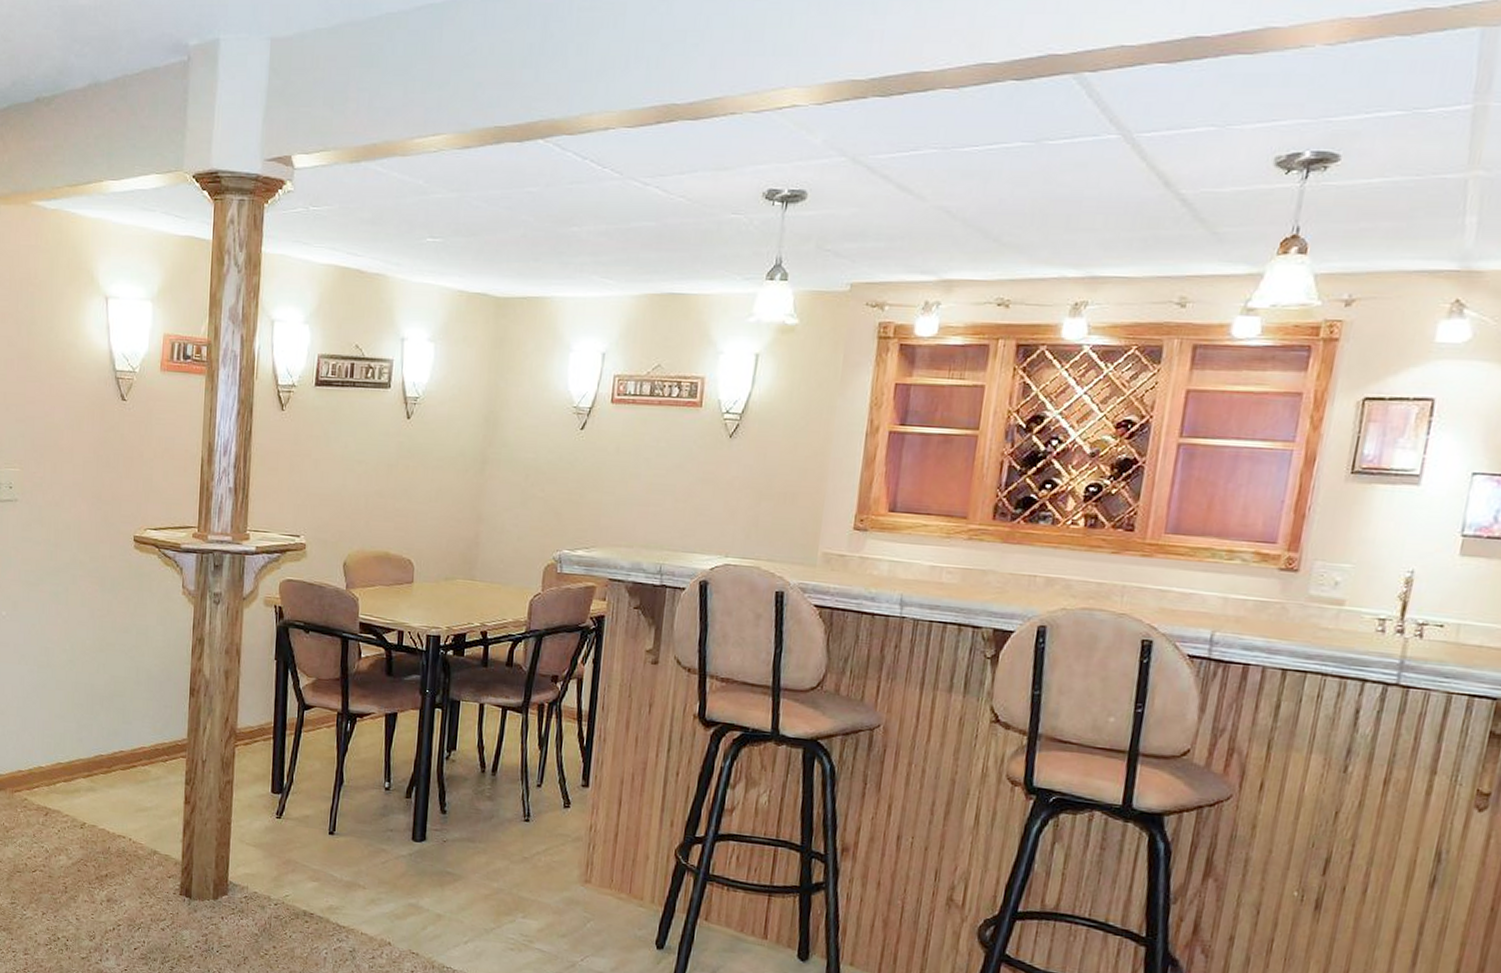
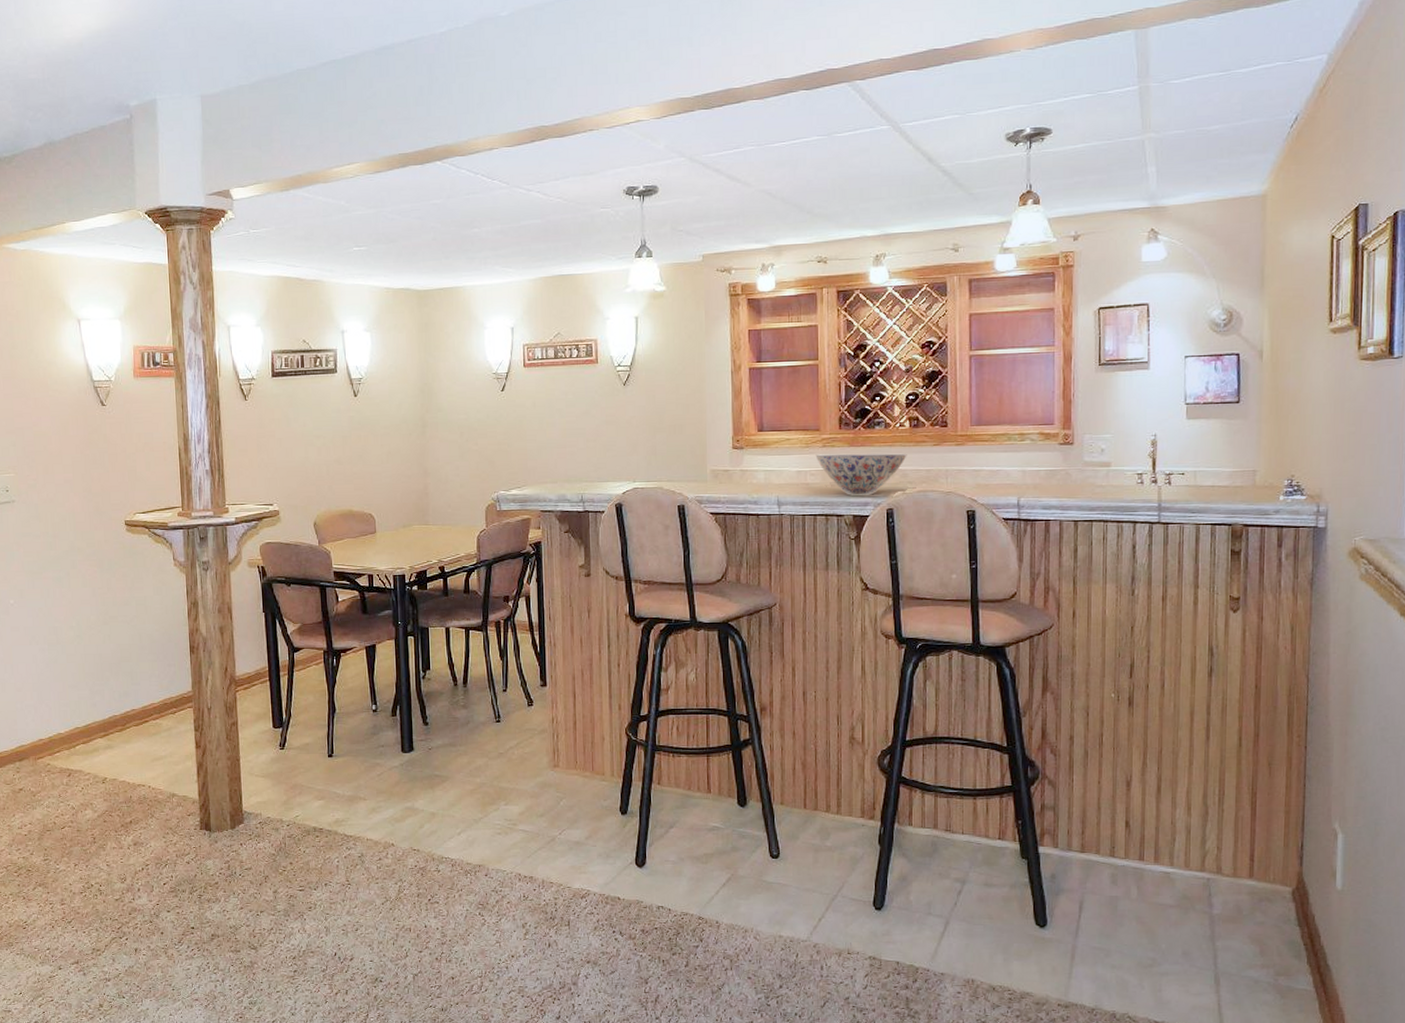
bowl: none [956,548,1076,606] -> present [815,453,907,495]

